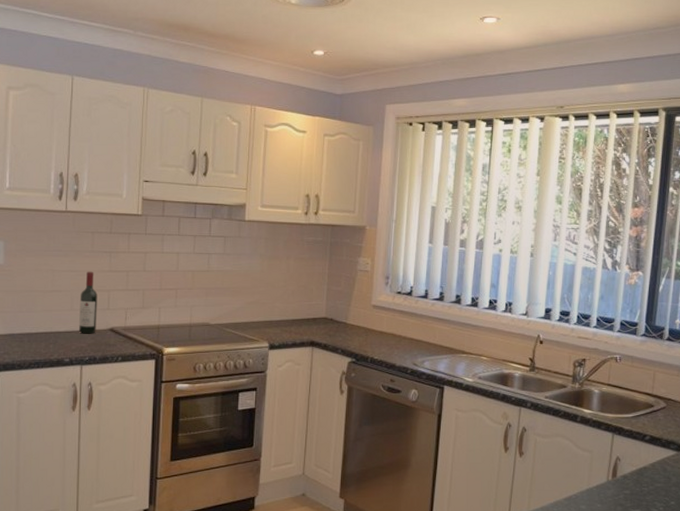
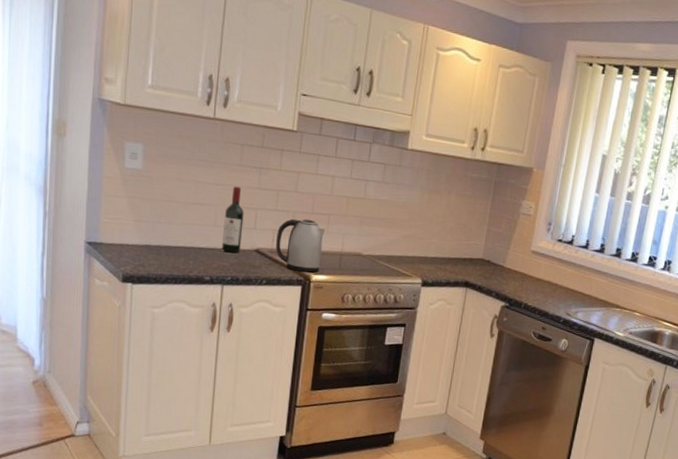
kettle: none [129,295,174,346] -> present [276,218,326,273]

